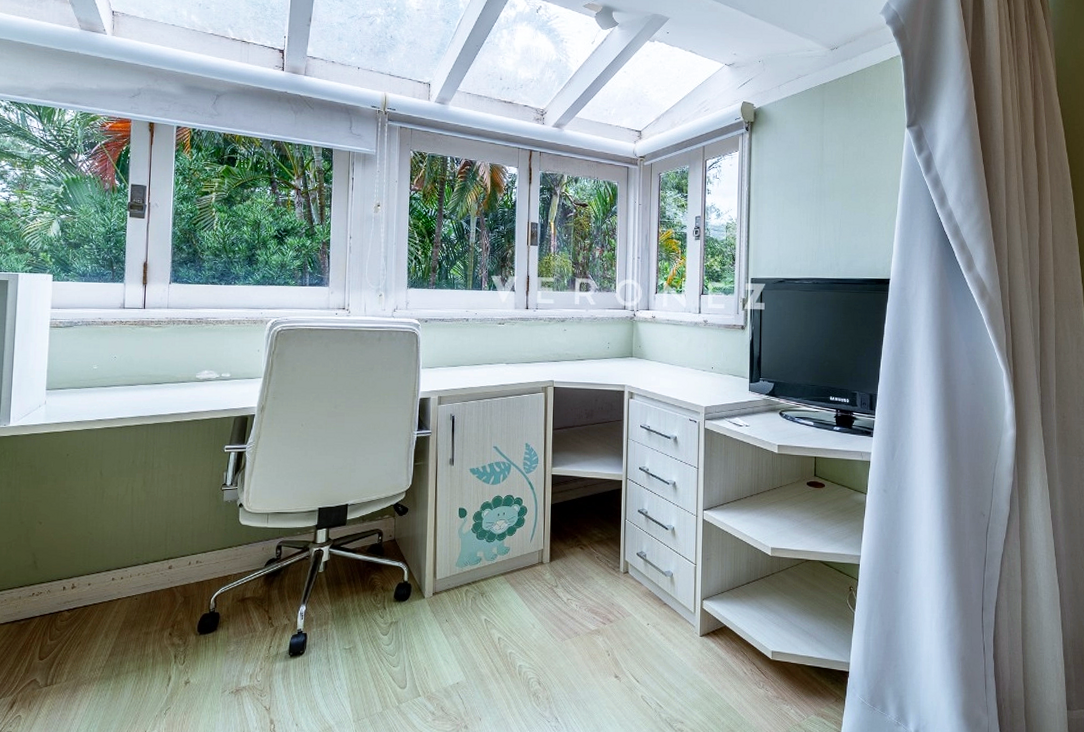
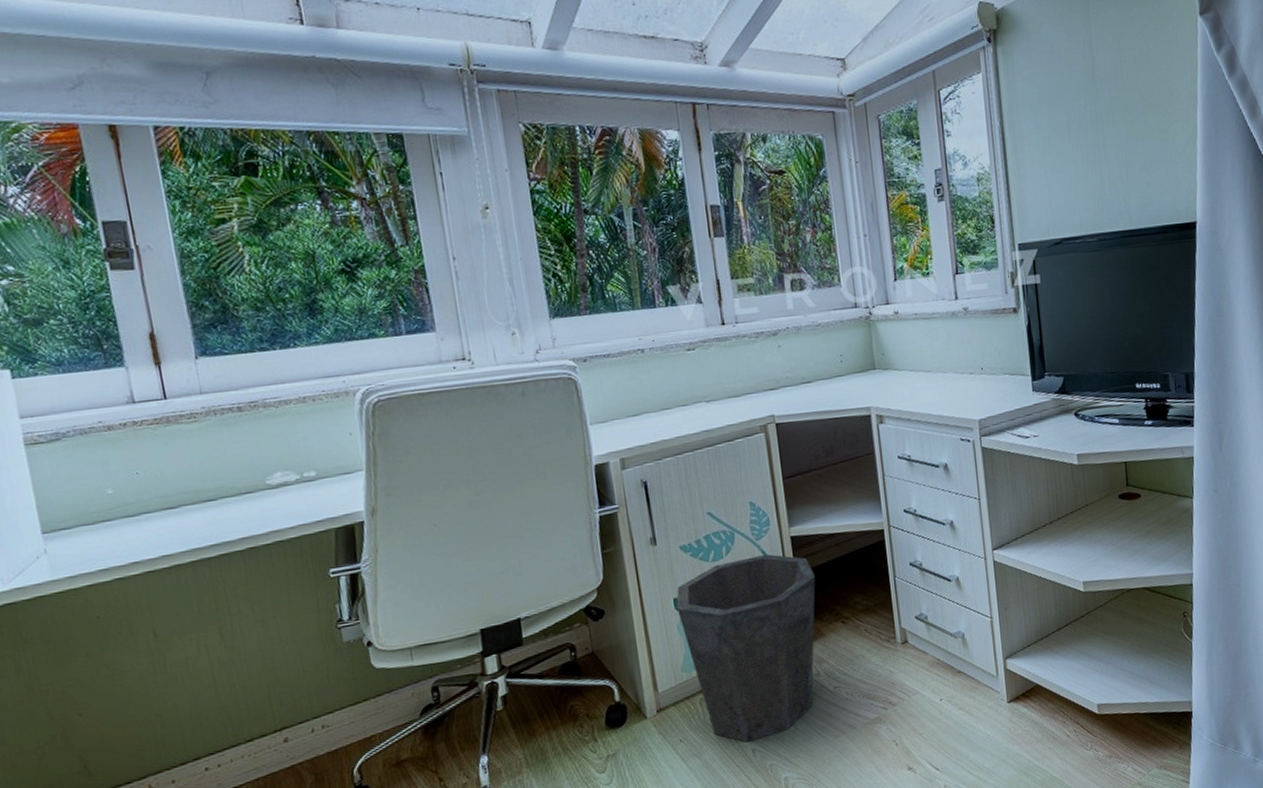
waste bin: none [461,485,566,631] -> present [676,554,816,743]

